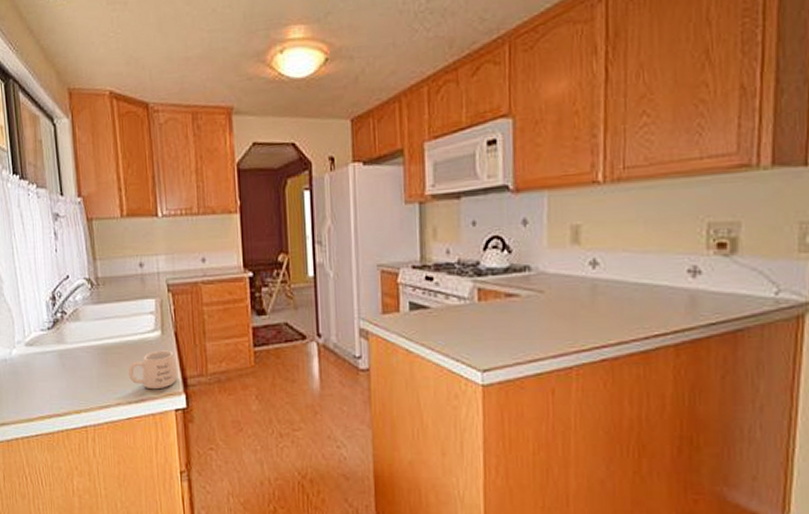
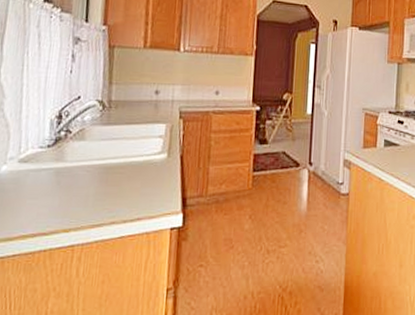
mug: present [128,350,178,390] -> none [127,172,179,209]

